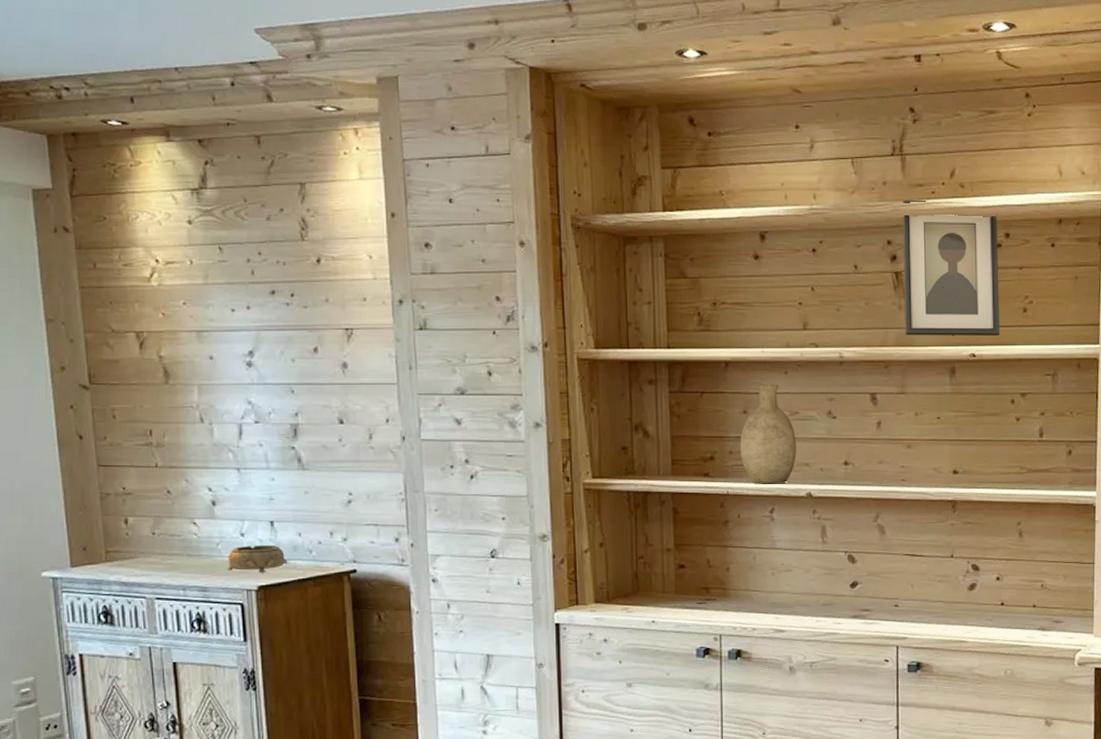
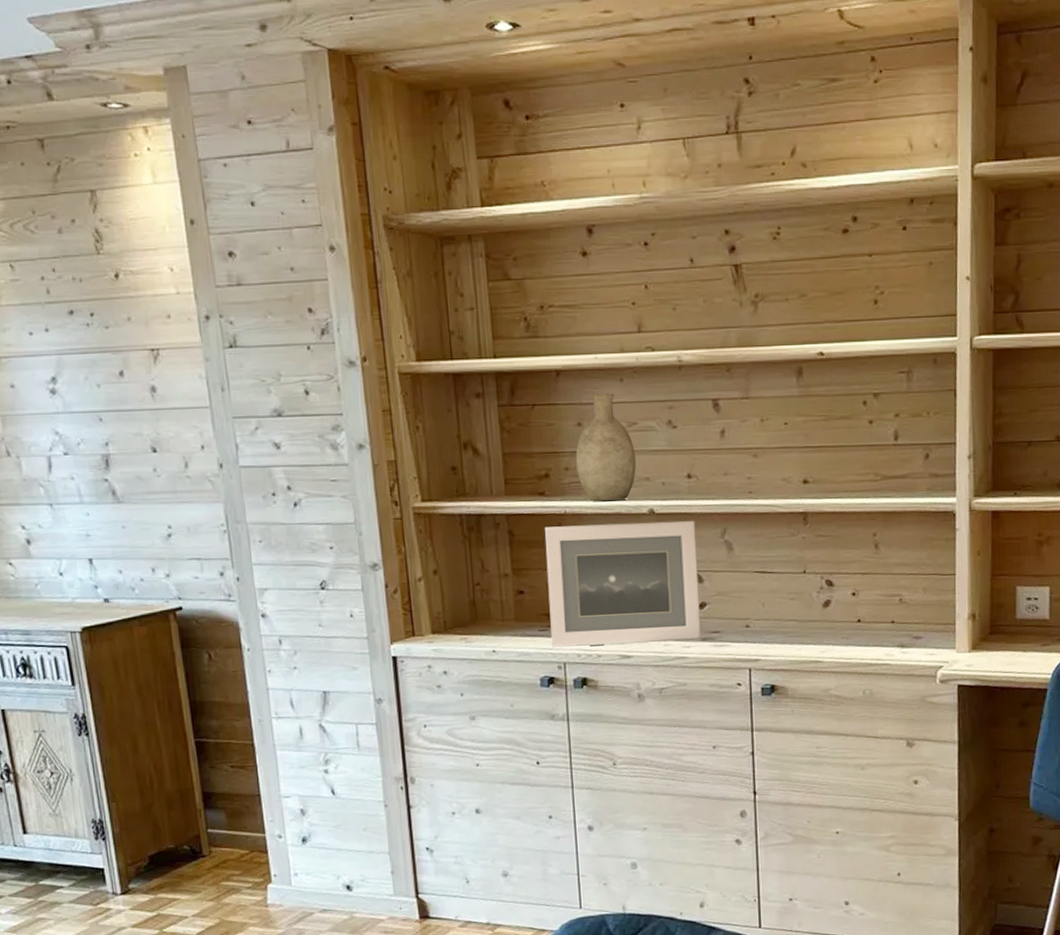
decorative bowl: present [227,544,285,573] -> none [48,583,107,614]
picture frame: none [707,504,852,620] -> present [545,520,702,647]
picture frame: present [903,199,1000,337] -> none [740,182,850,335]

